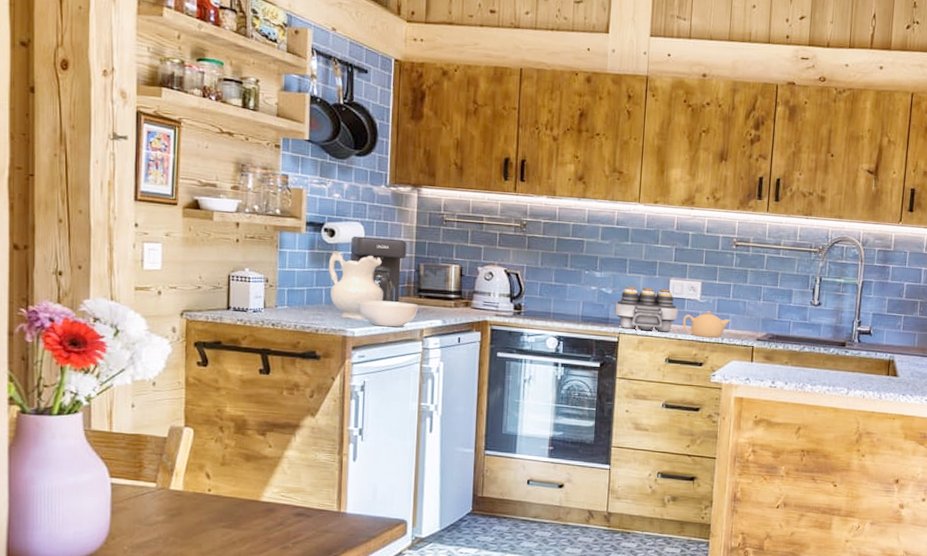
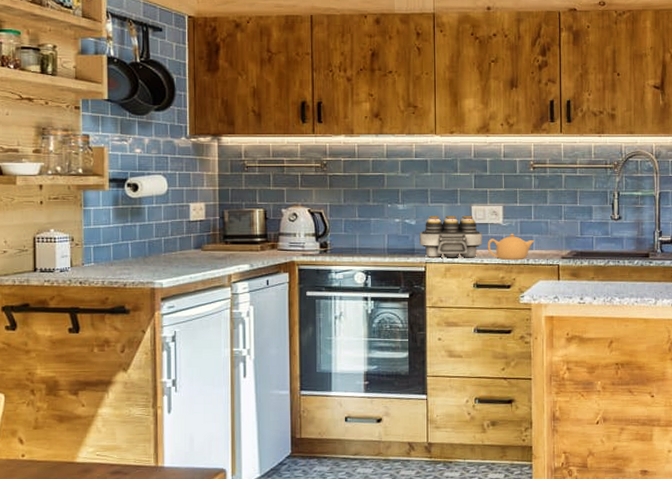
ceramic pitcher: present [329,251,384,320] -> none [134,205,190,271]
coffee maker: present [350,236,407,303] -> none [154,188,210,251]
bowl: present [357,300,419,328] -> none [164,250,225,276]

